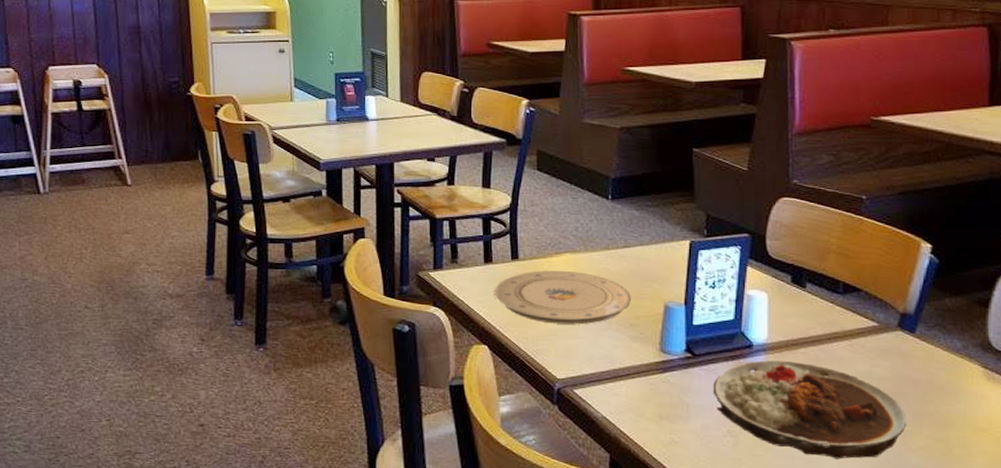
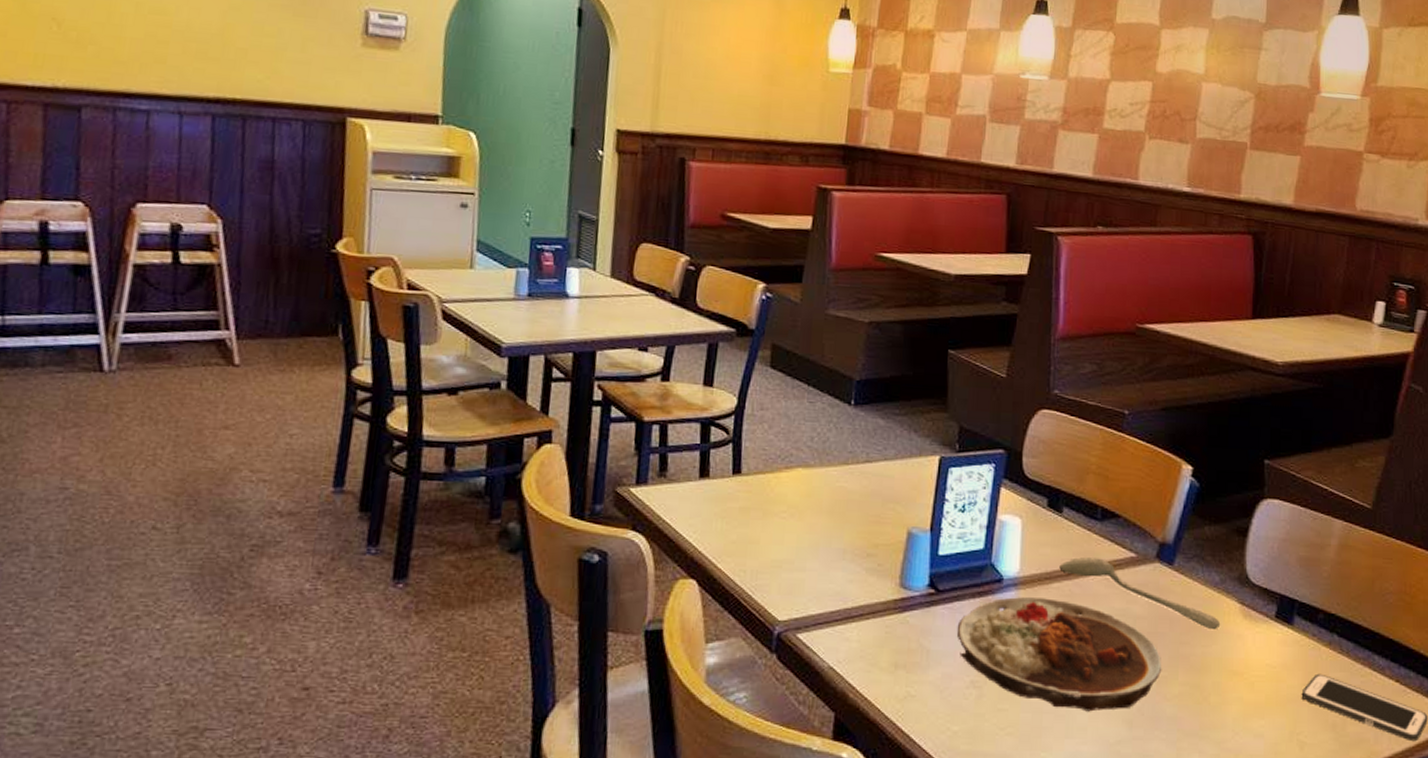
plate: present [493,271,631,325] -> none [708,488,870,555]
spoon: none [805,326,964,390] -> present [1059,556,1221,629]

